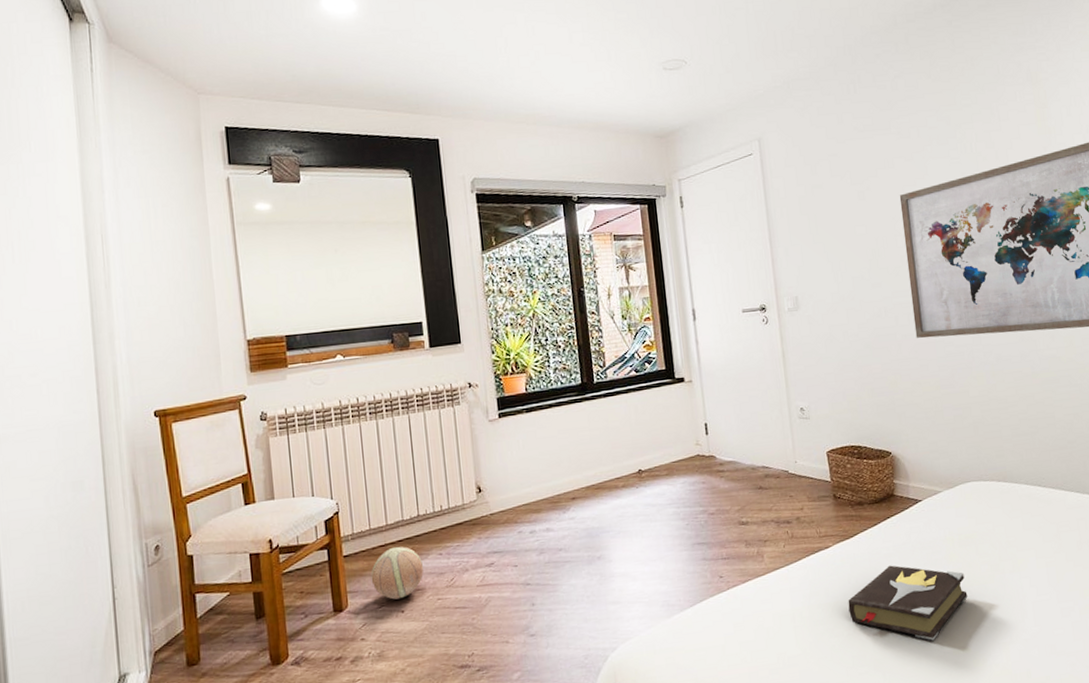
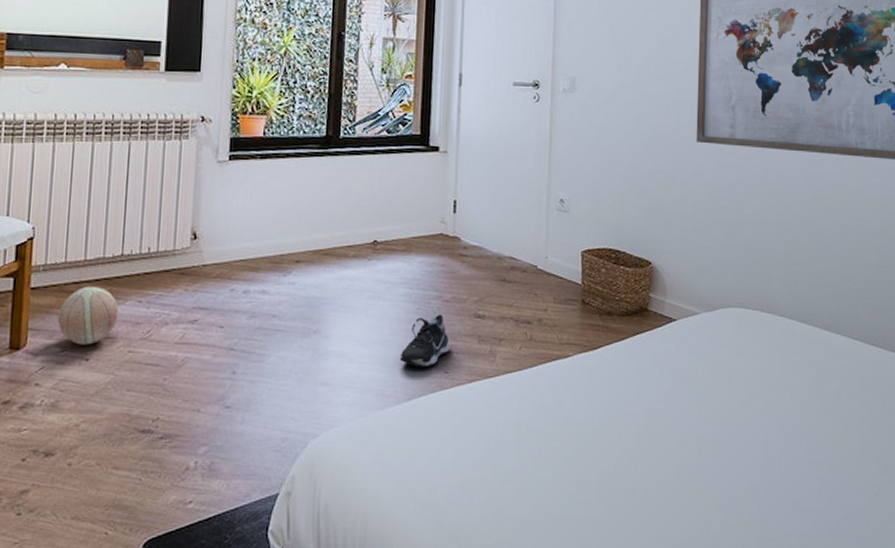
shoe: none [677,526,722,576] -> present [399,314,451,367]
hardback book: present [848,565,968,641] -> none [580,386,711,476]

